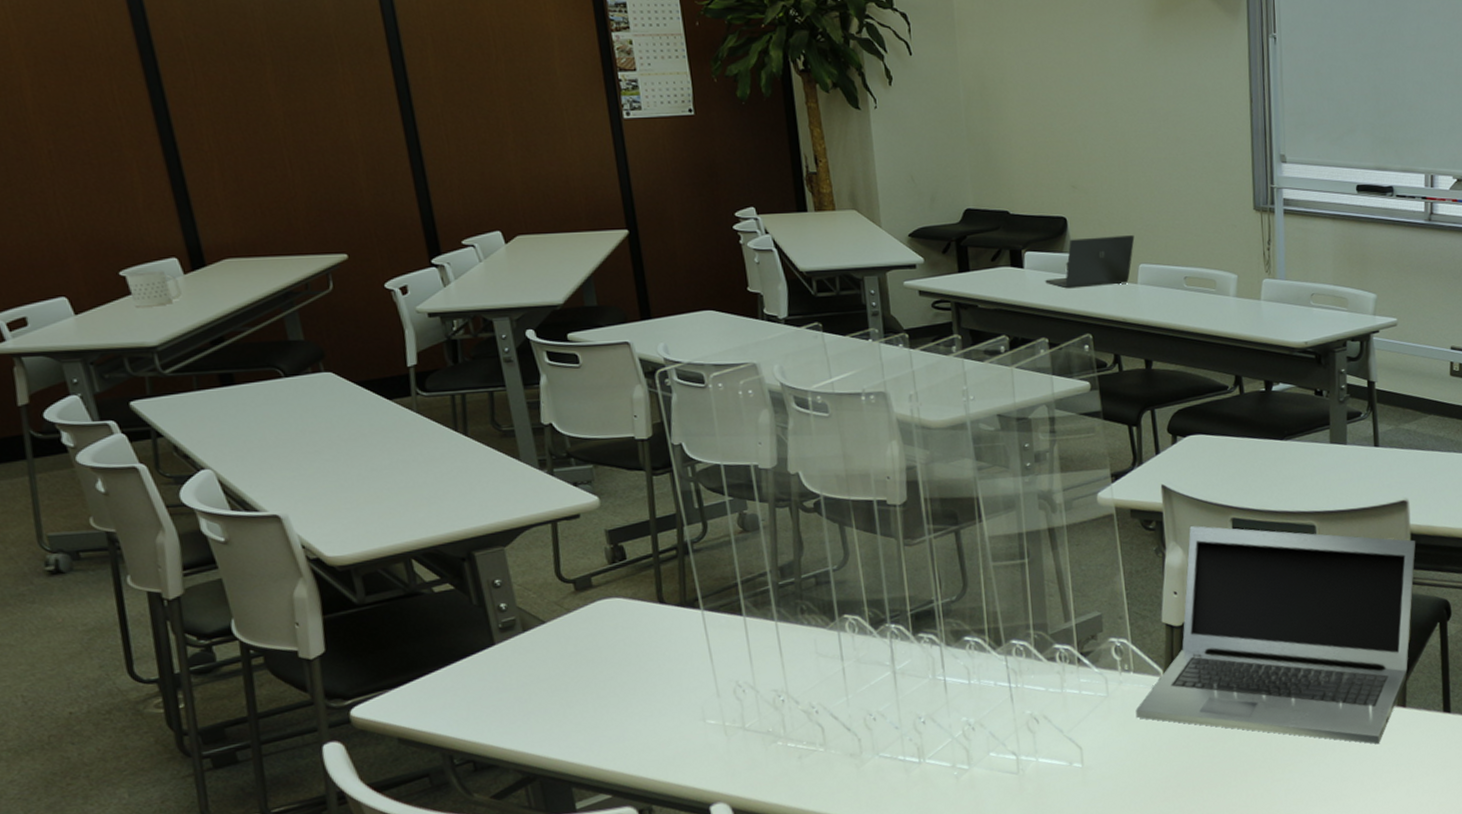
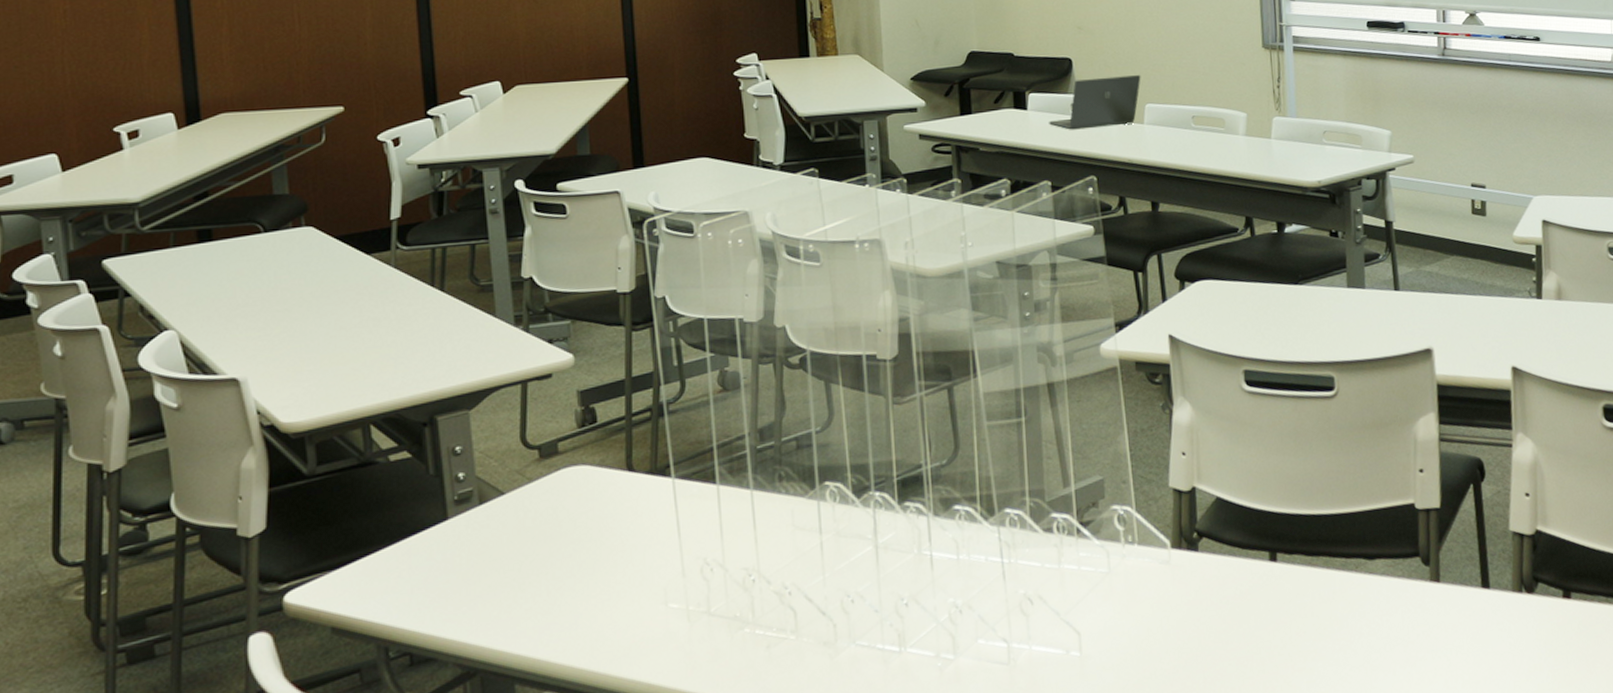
mug: present [125,270,182,307] -> none [119,125,172,163]
laptop: present [1135,525,1416,745] -> none [1140,378,1444,627]

